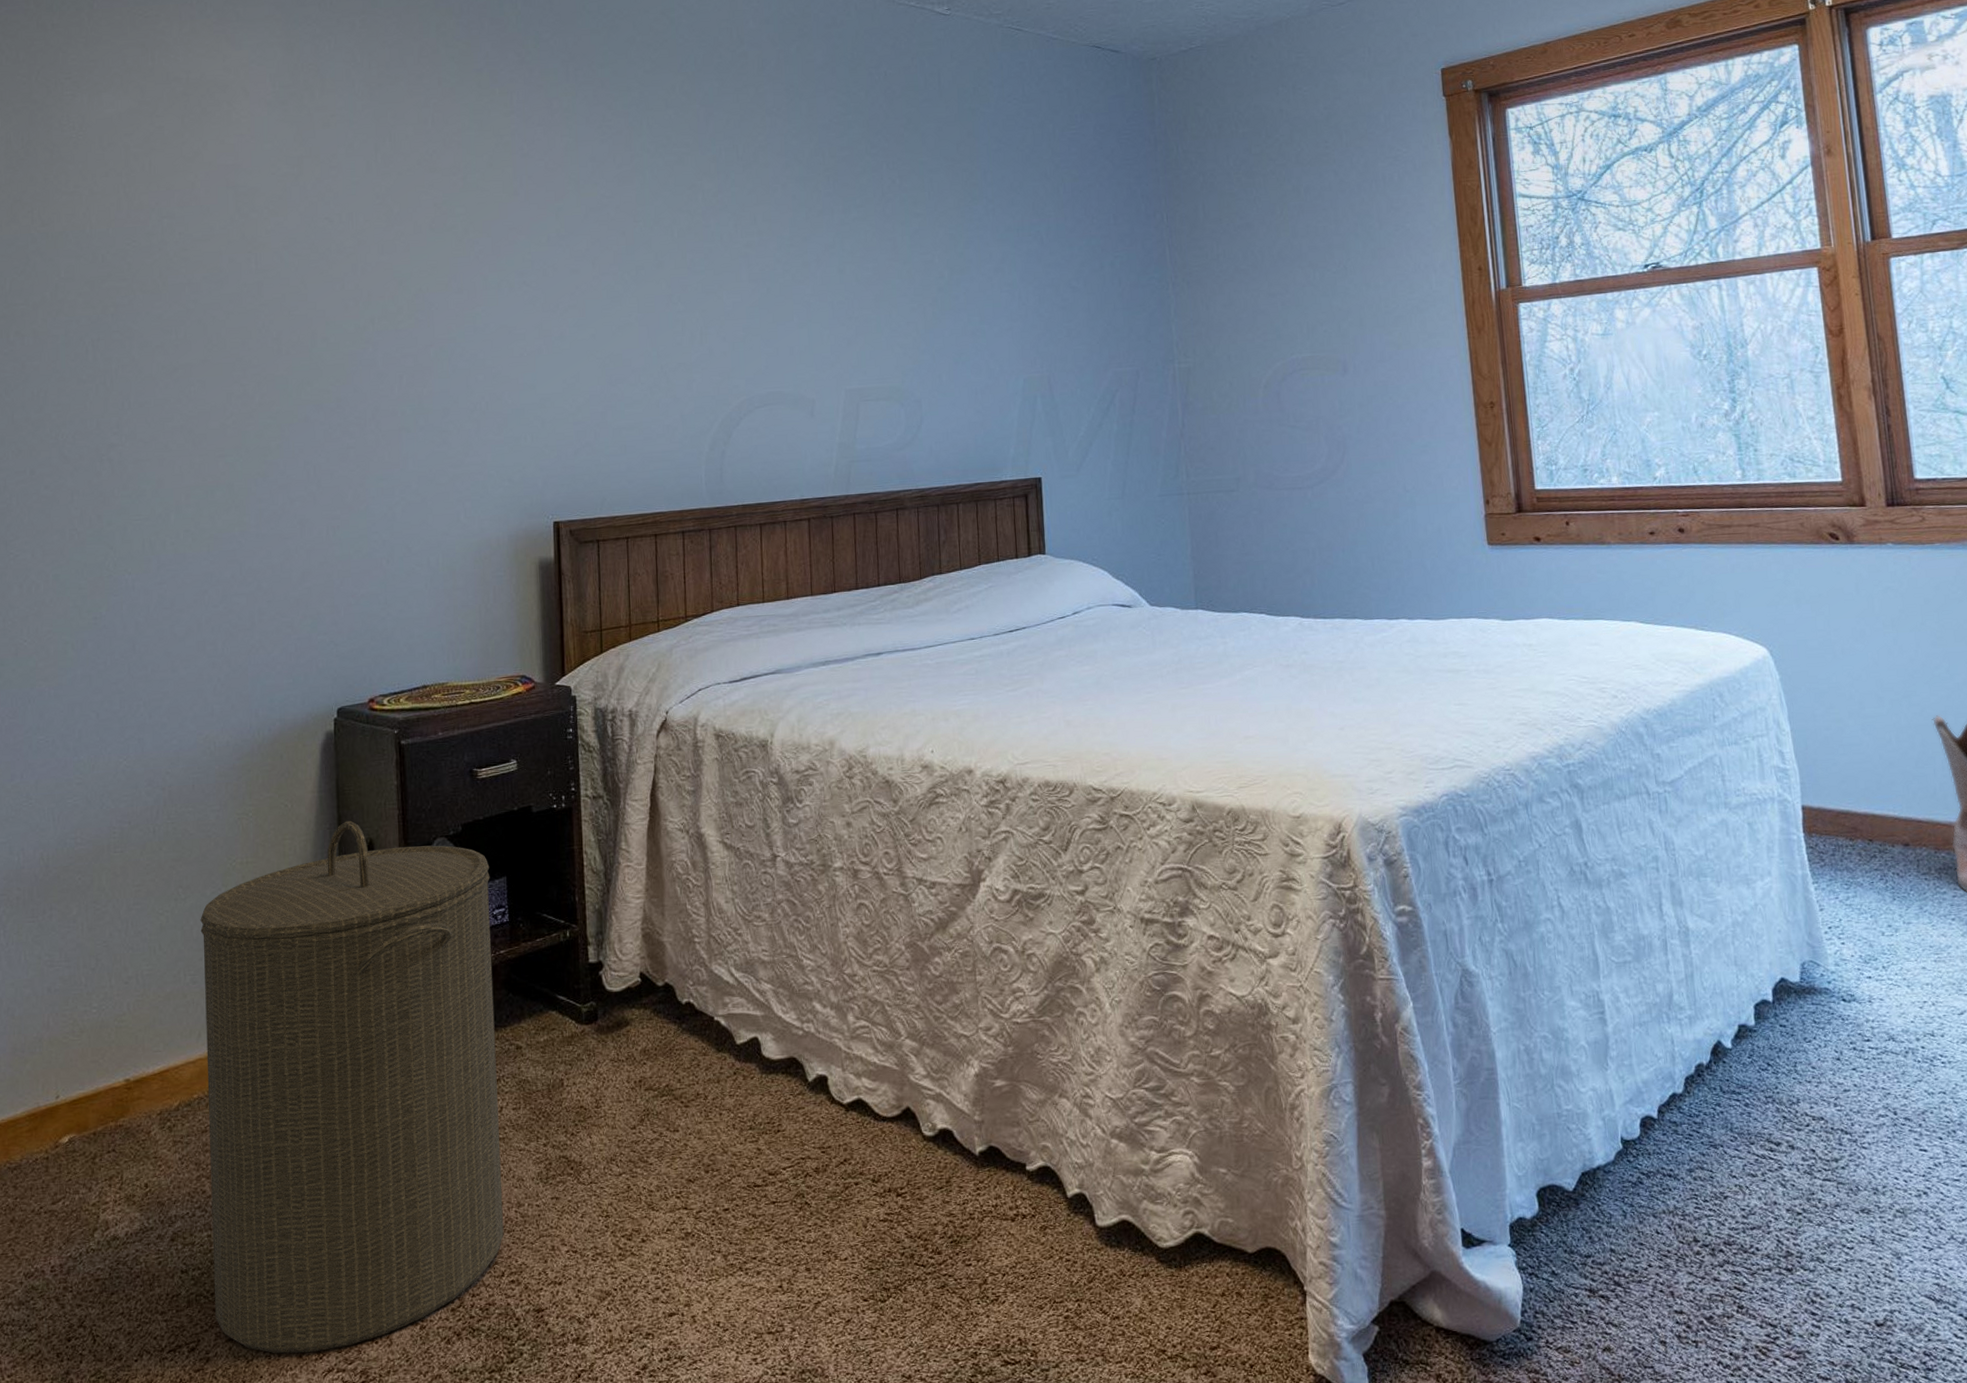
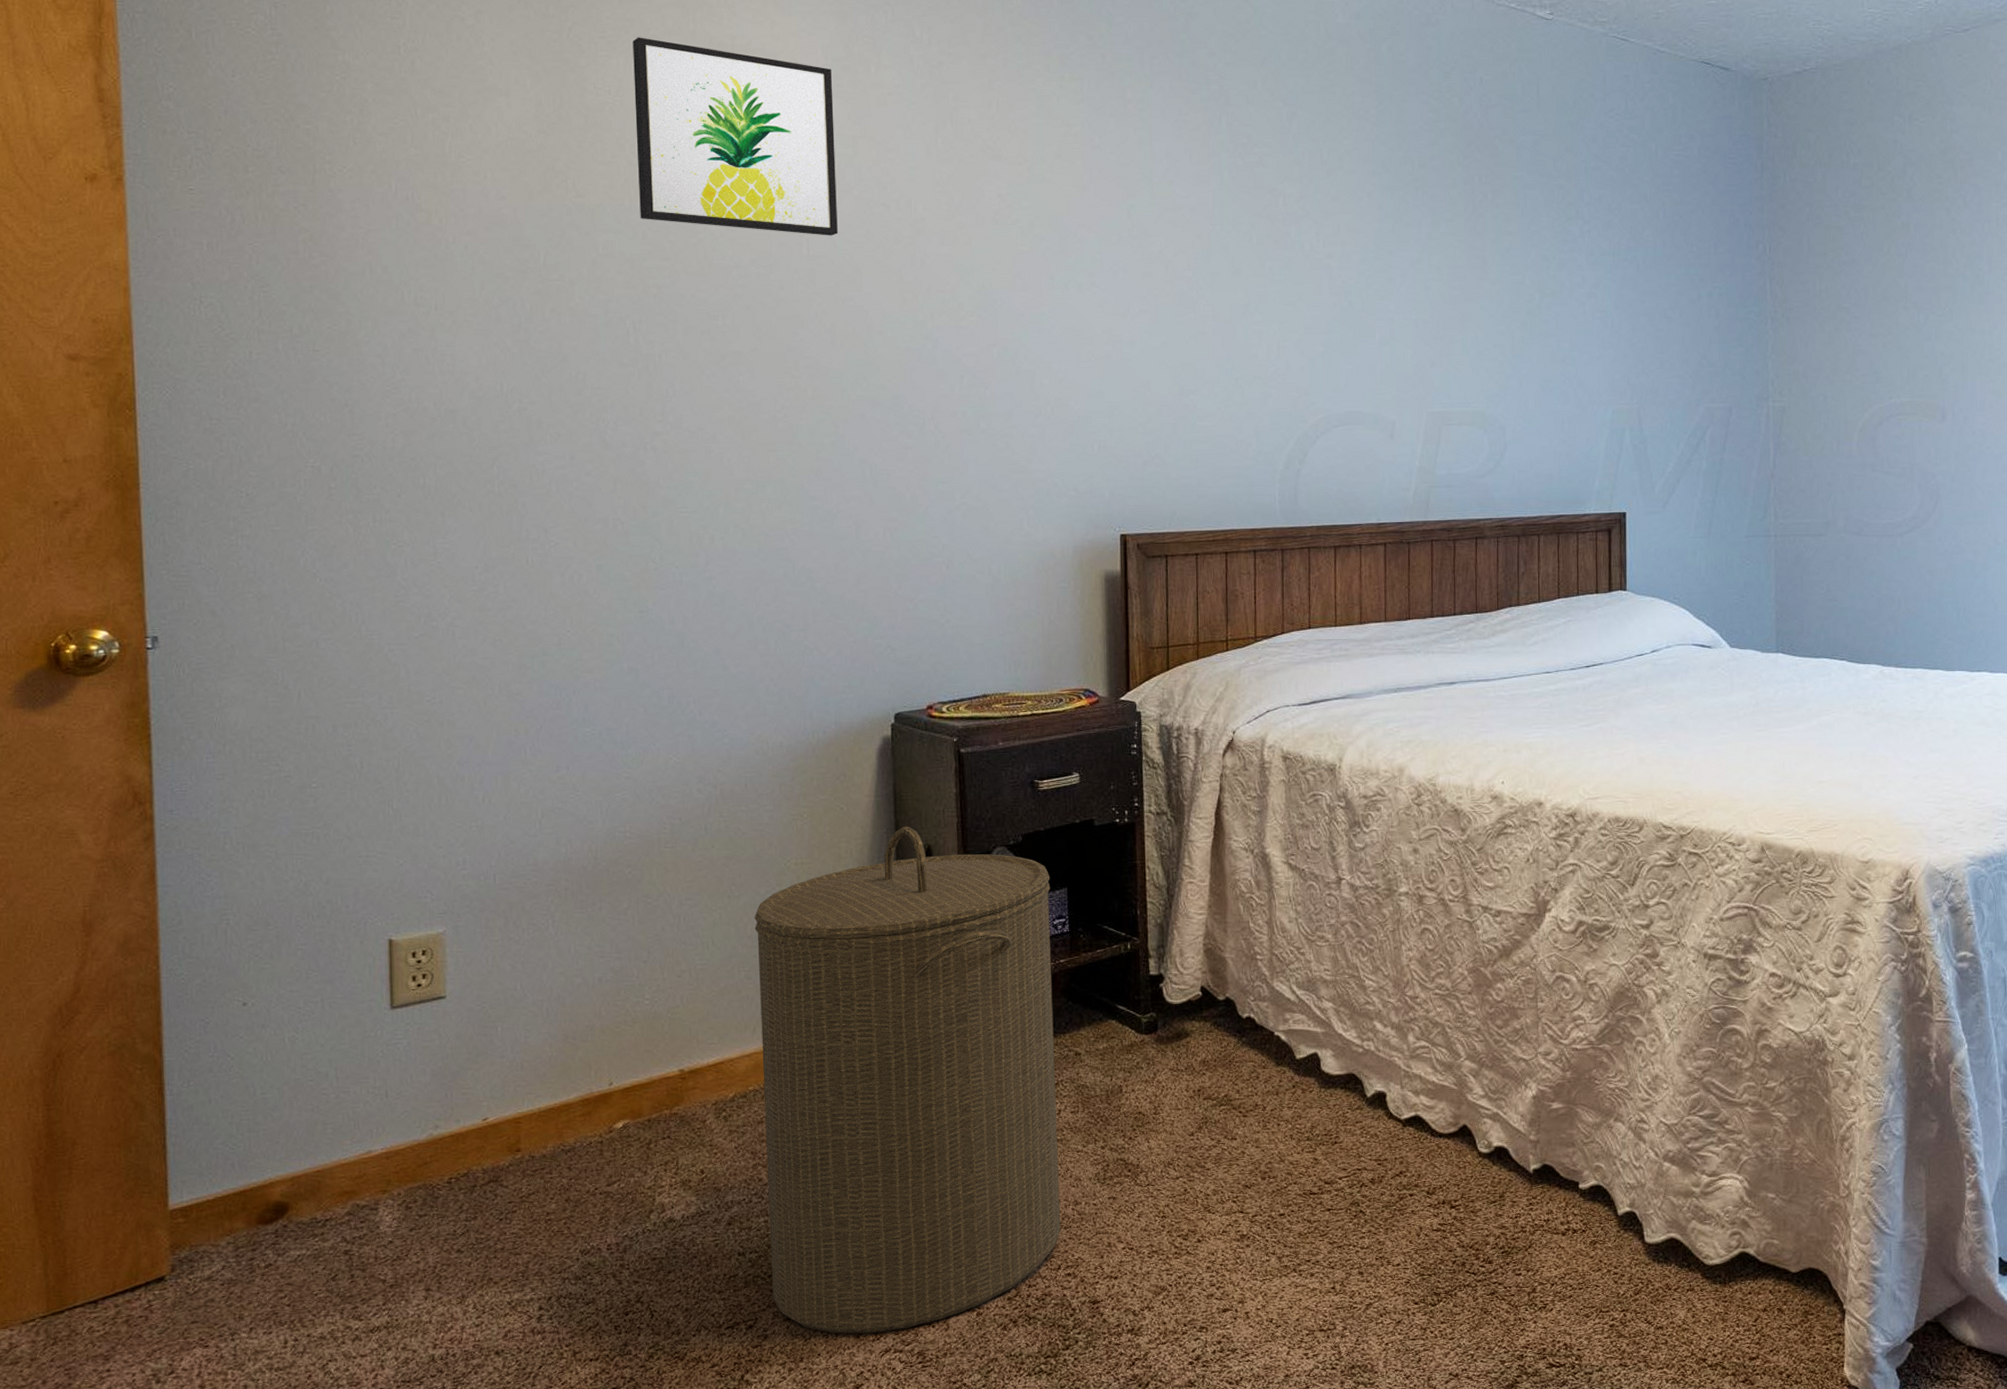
wall art: none [96,76,284,251] -> present [632,37,838,236]

